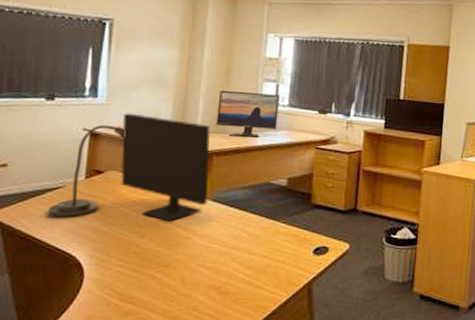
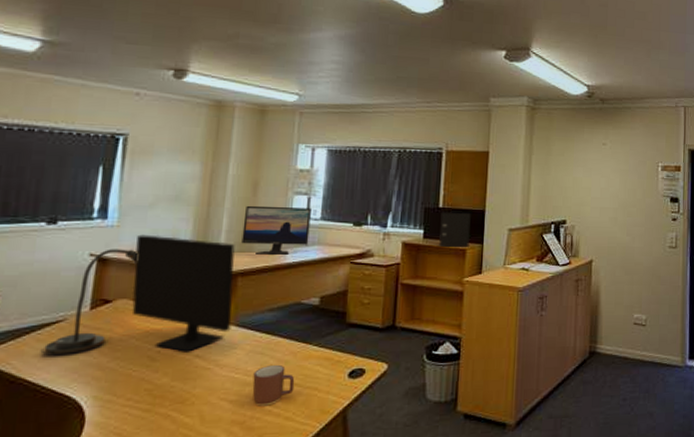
mug: none [227,237,265,275] -> present [252,364,295,406]
binder: none [399,103,431,139] -> present [439,212,471,247]

